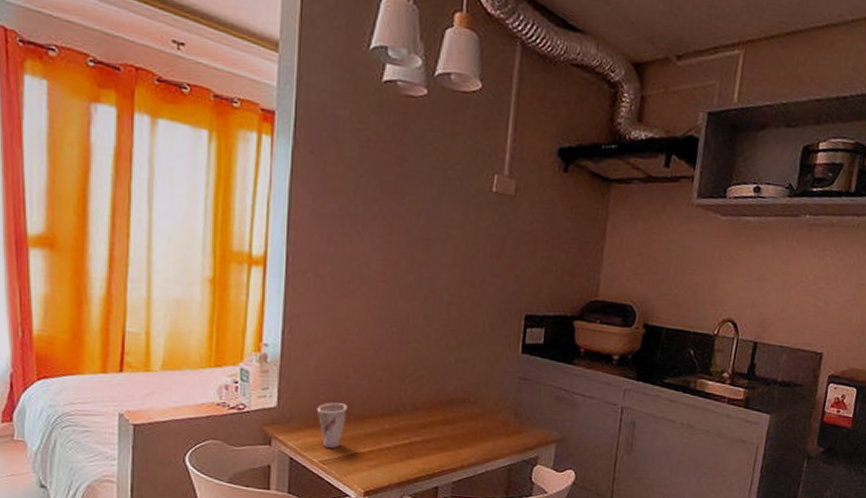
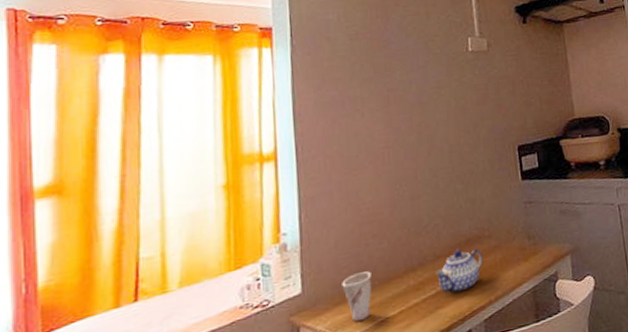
teapot: none [411,406,464,449] -> present [435,248,484,293]

